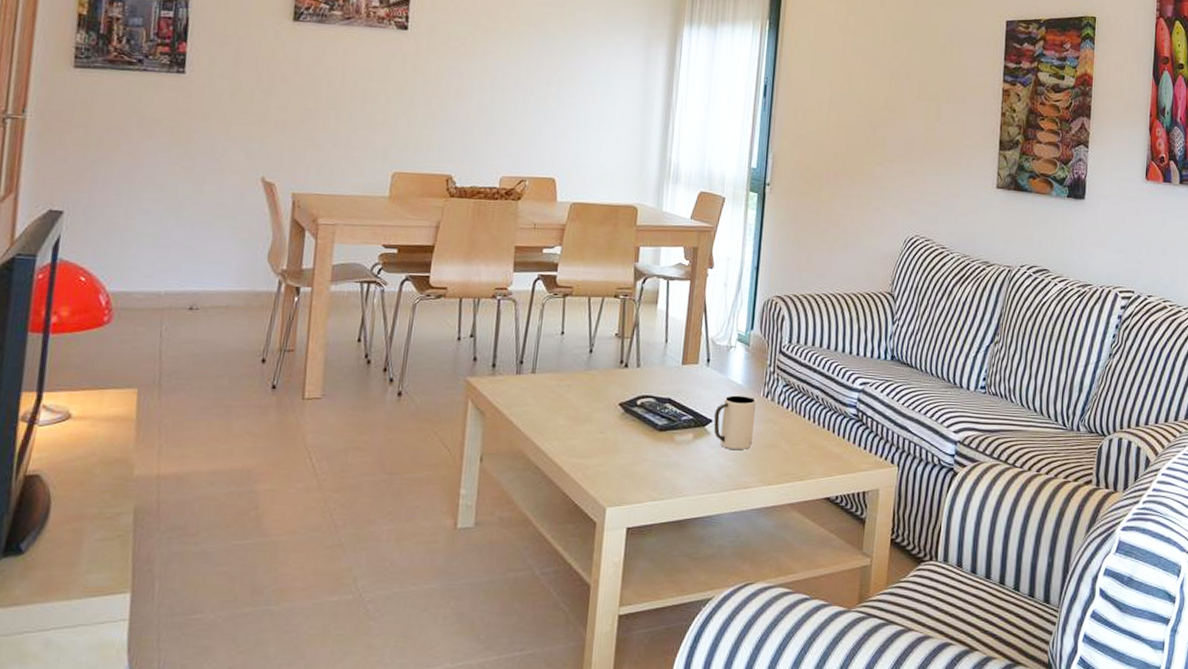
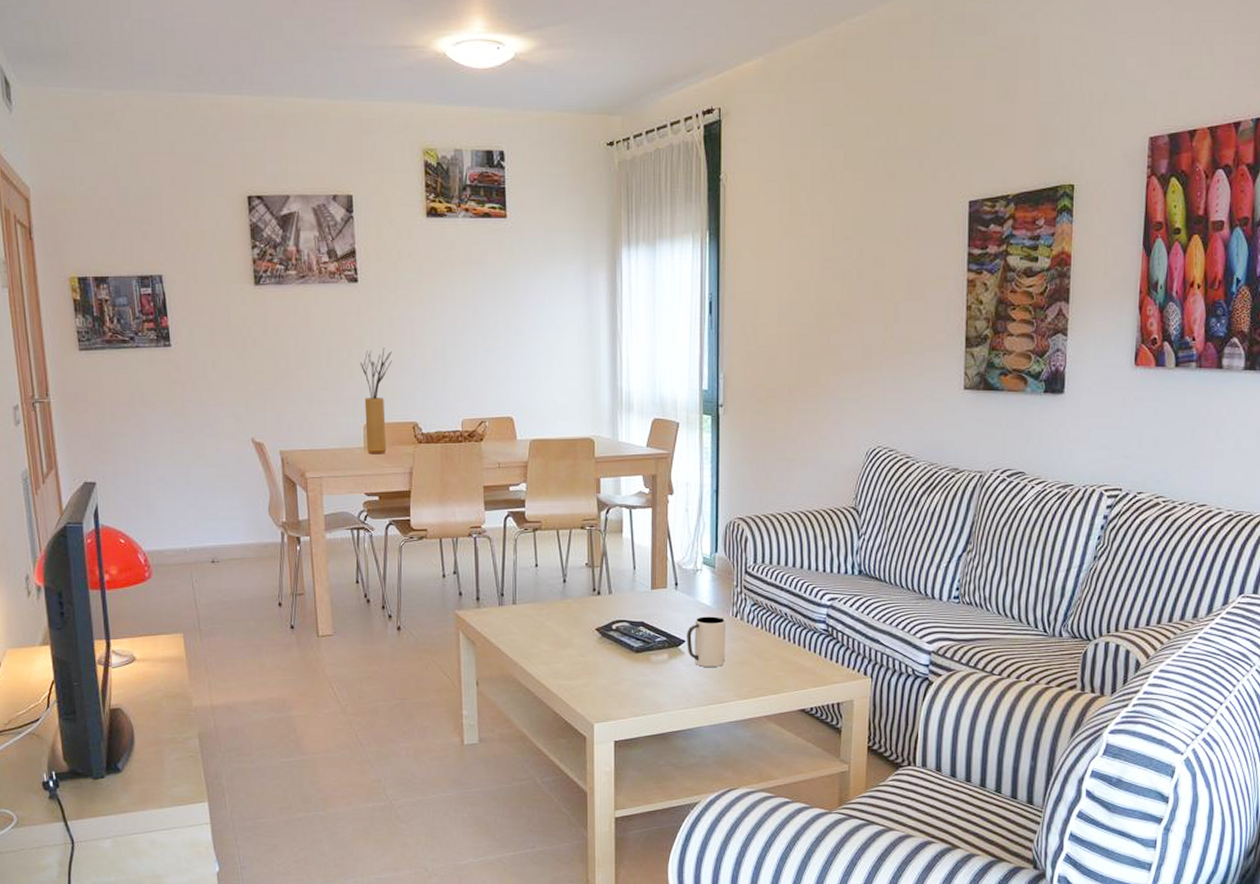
vase: none [392,97,434,205] -> present [359,347,392,454]

